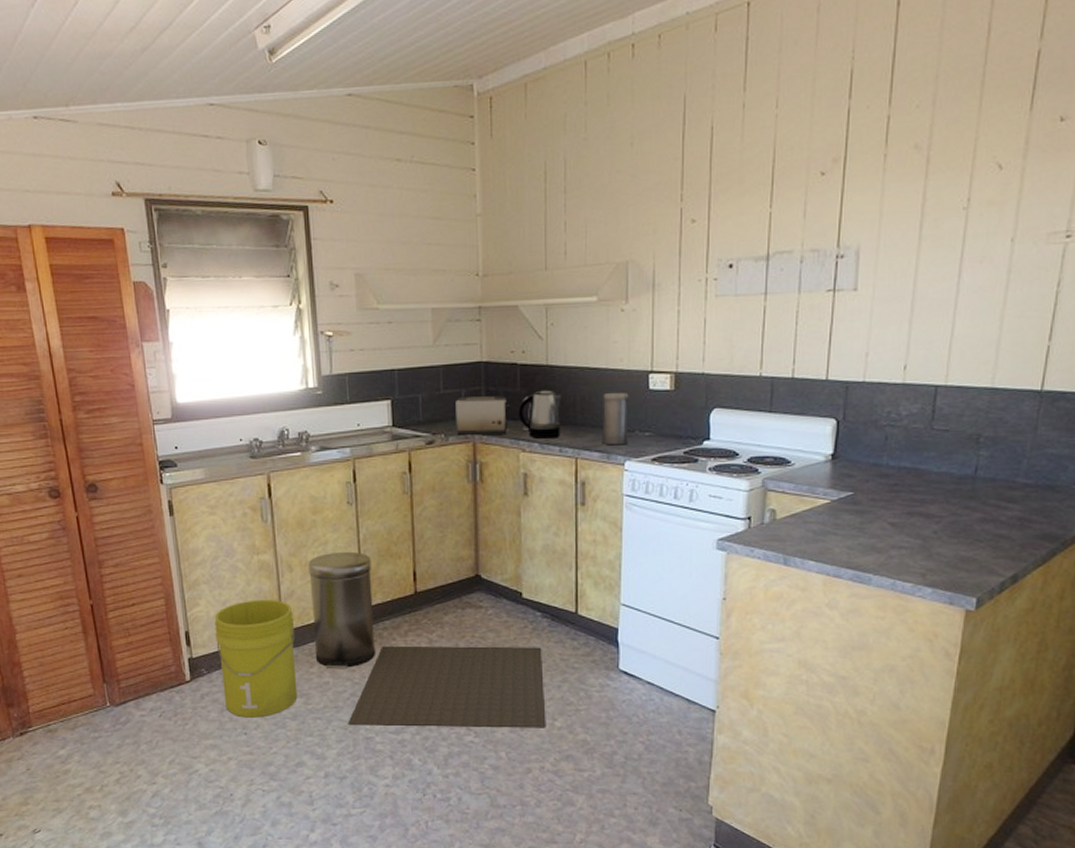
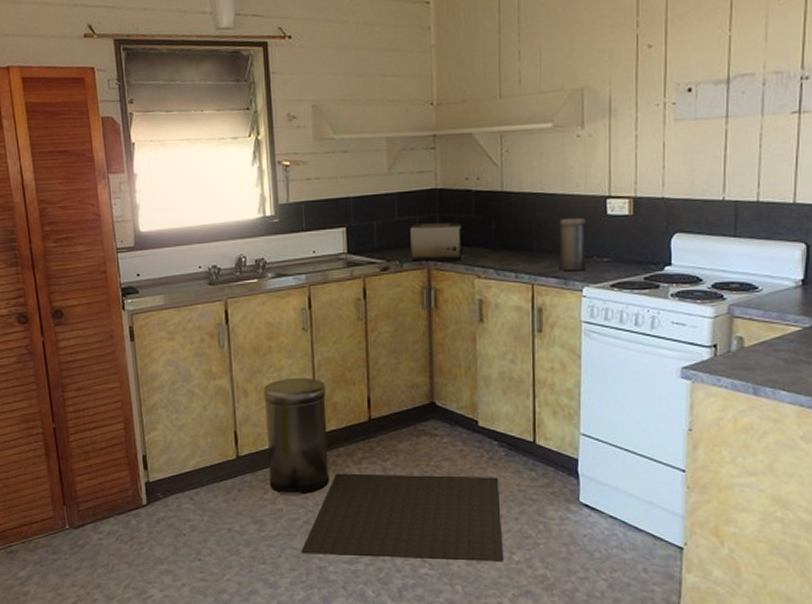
bucket: present [214,599,298,718] -> none [171,424,252,544]
kettle: present [517,390,563,439] -> none [472,216,518,265]

